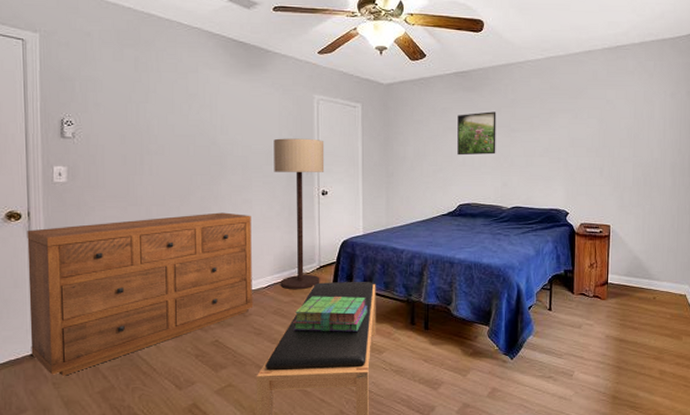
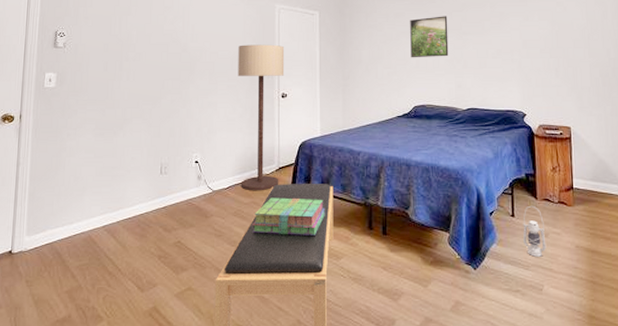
dresser: present [27,212,254,376] -> none [10,115,216,274]
lantern: none [557,299,579,346] -> present [522,205,547,257]

